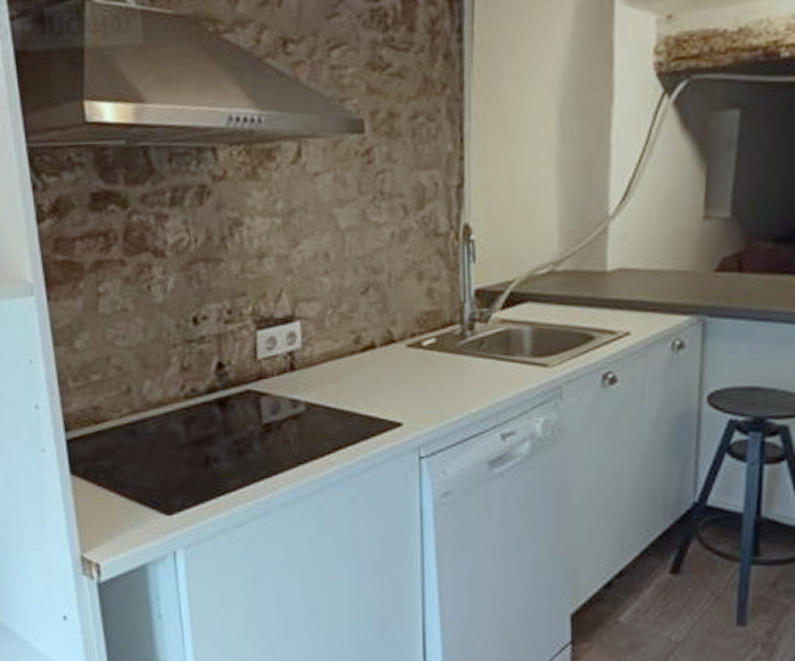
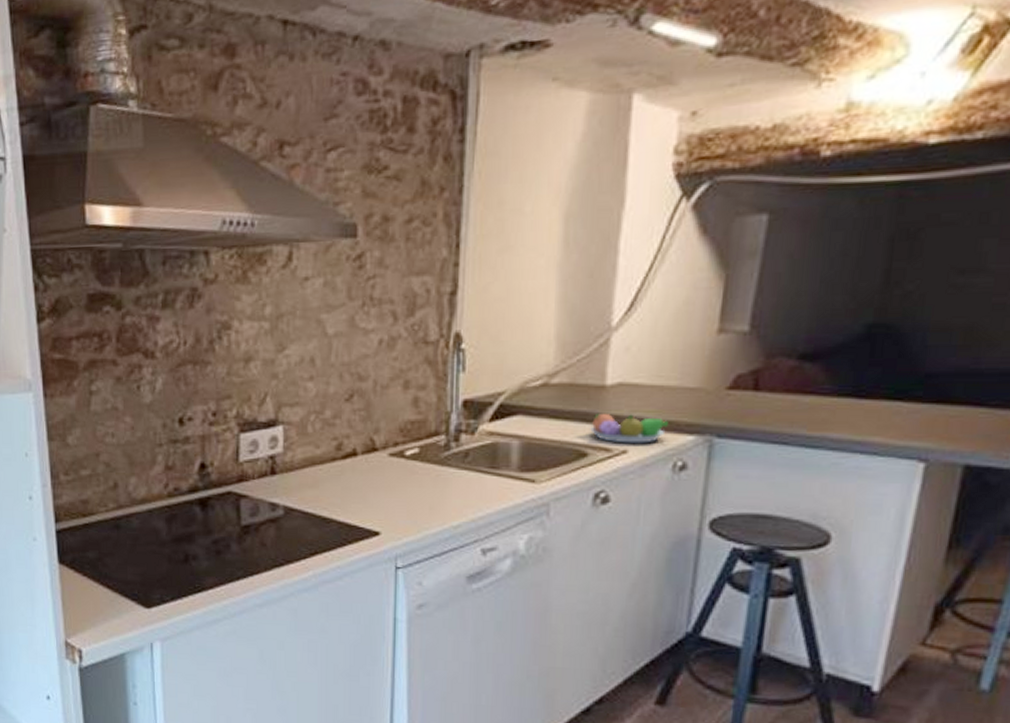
fruit bowl: none [595,297,665,326] -> present [590,413,668,444]

